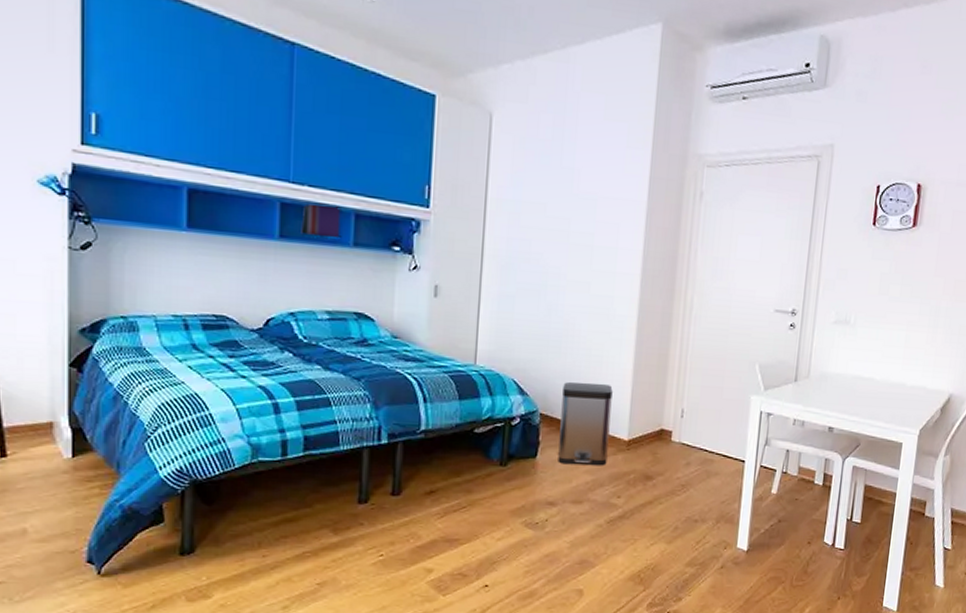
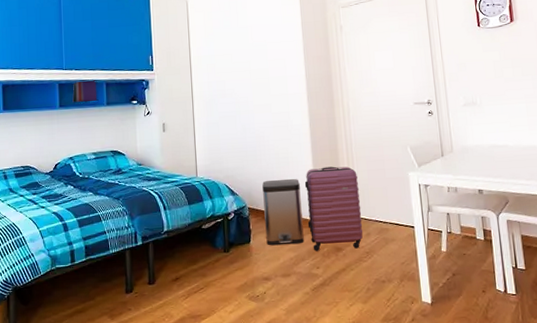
suitcase: none [615,374,688,479] -> present [304,166,363,251]

